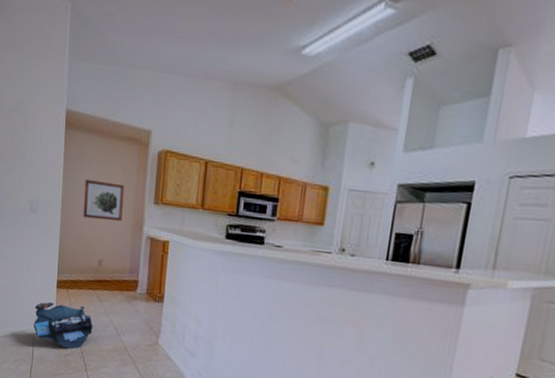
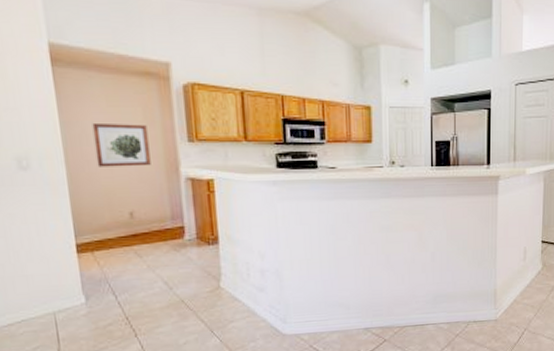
backpack: present [33,302,93,349] -> none [49,266,137,319]

